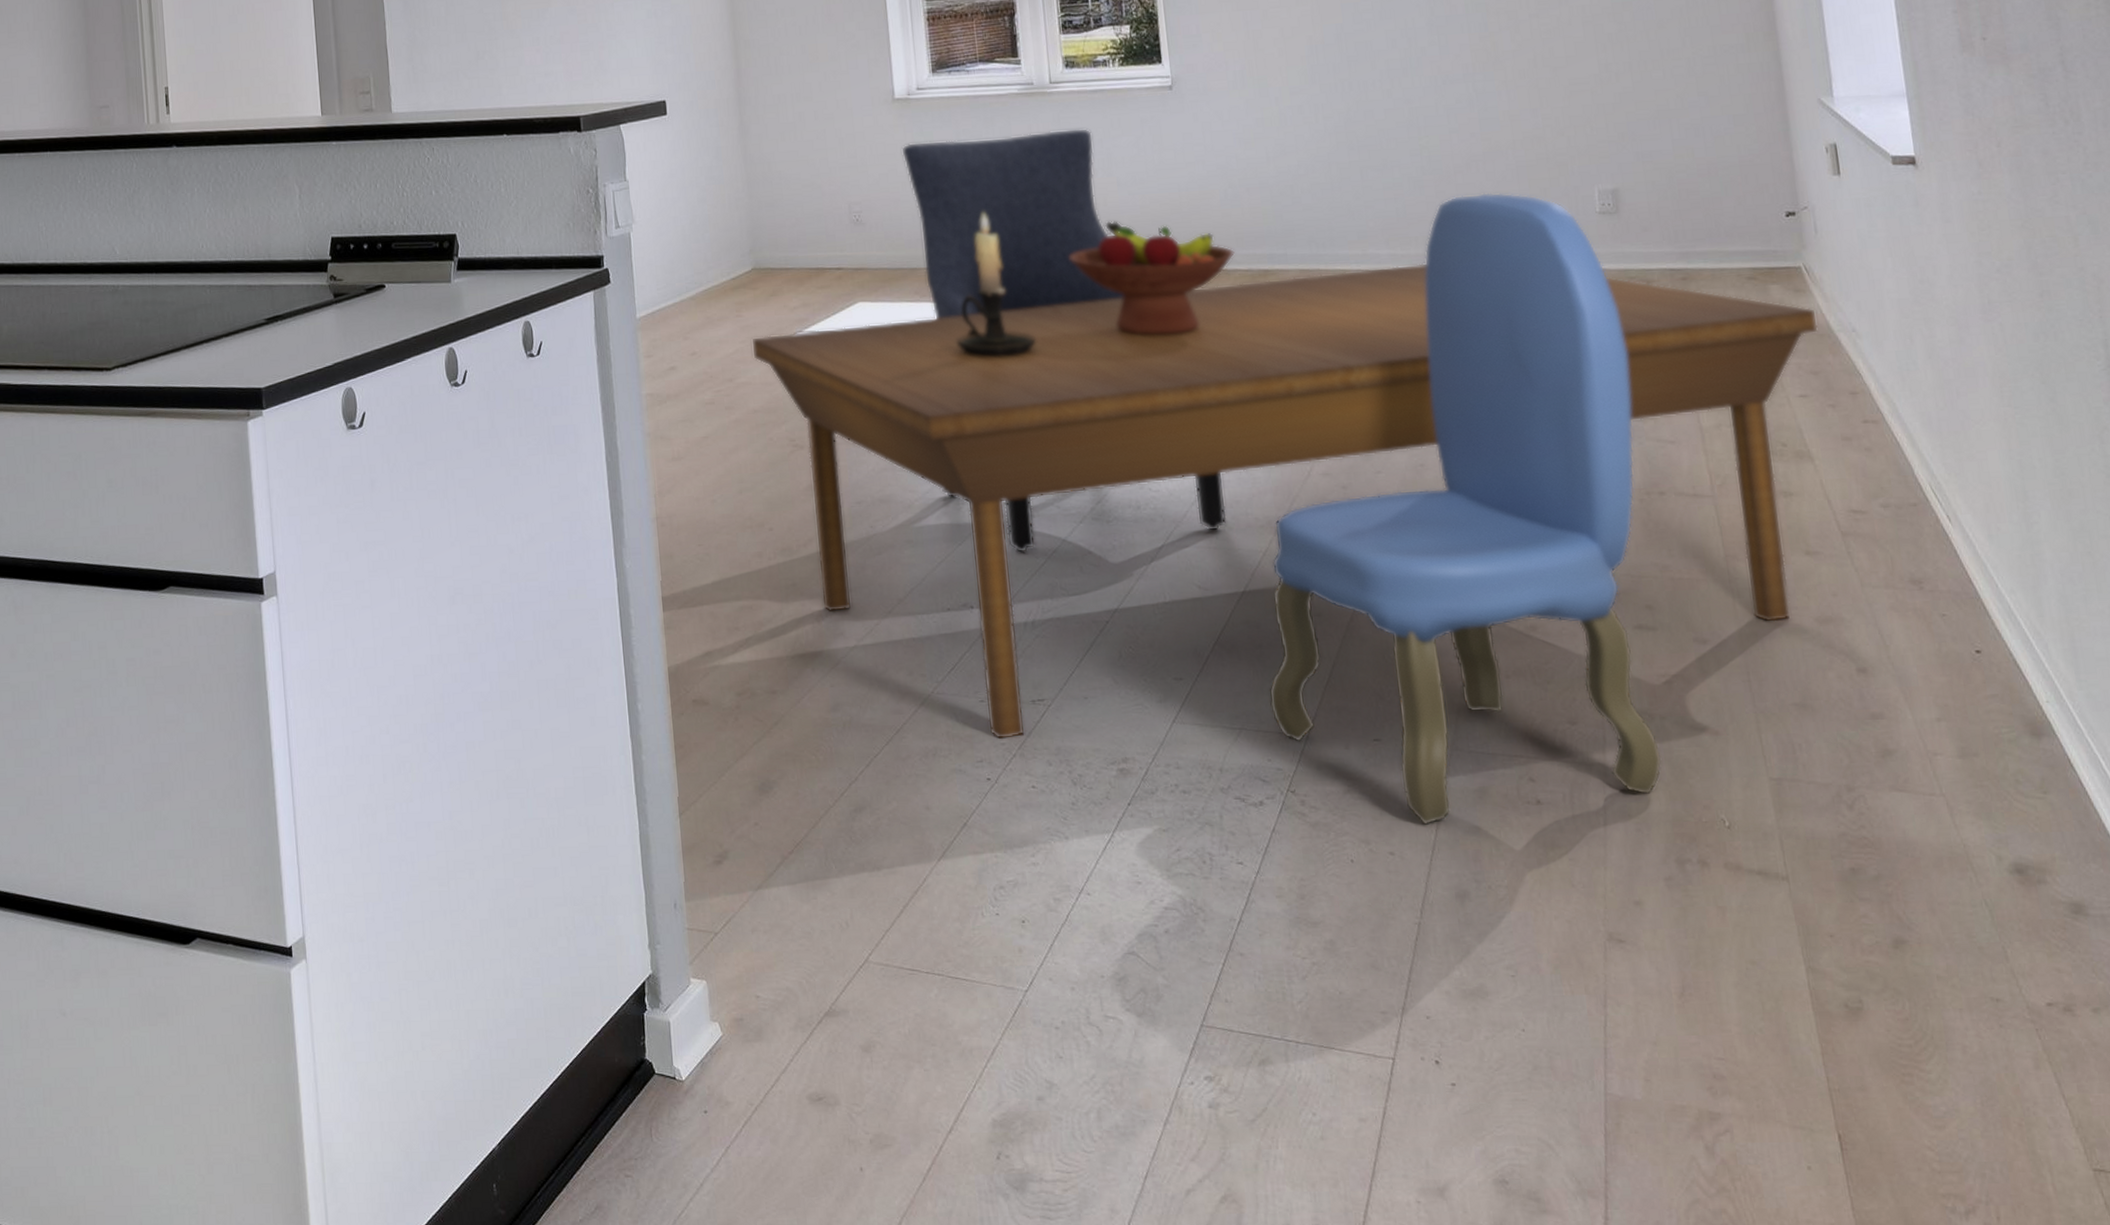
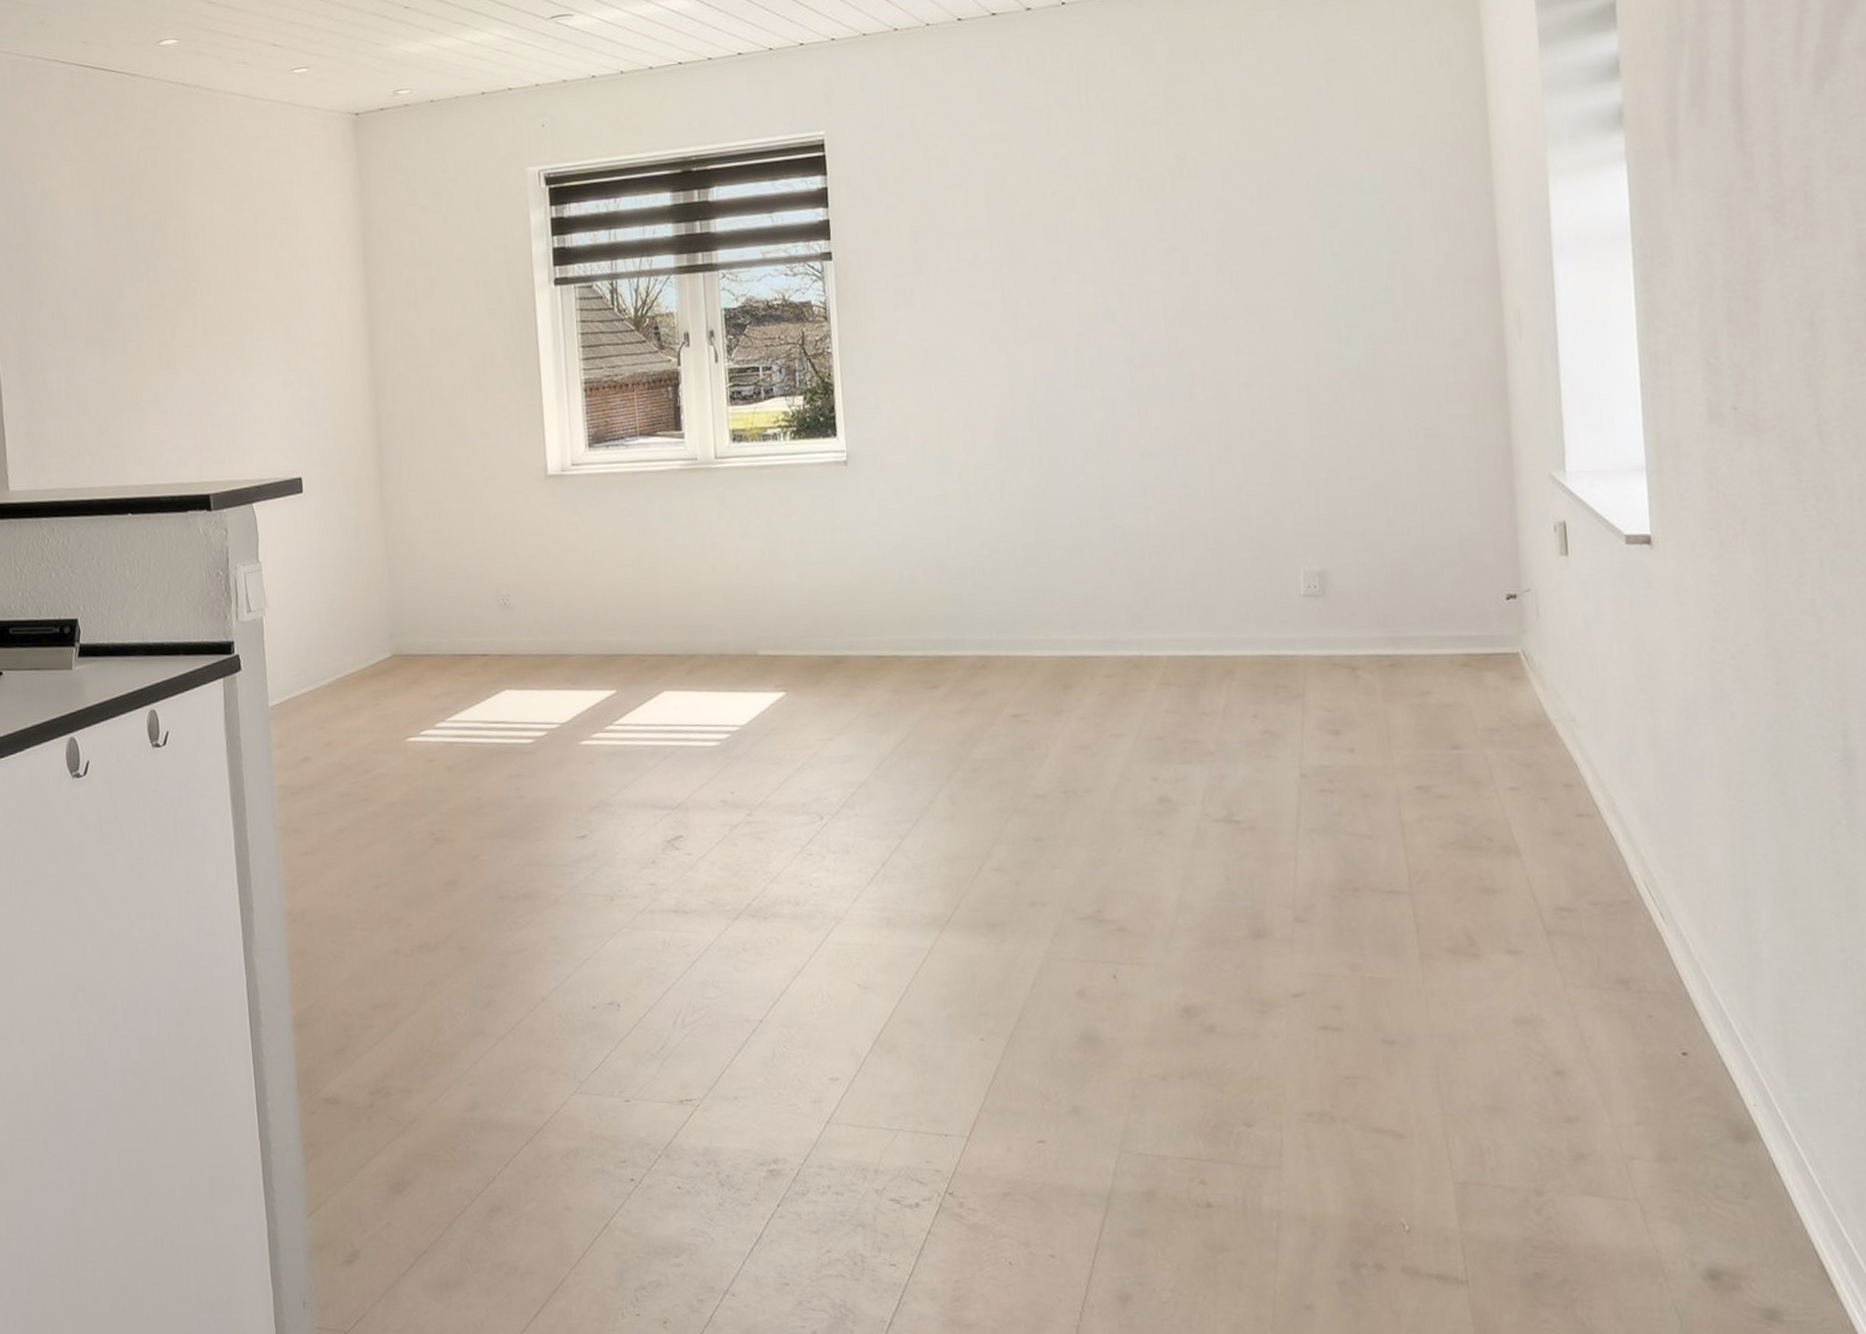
dining table: present [753,262,1818,740] -> none [392,648,1534,1140]
chair: present [901,128,1227,554] -> none [554,506,891,951]
candle holder: present [957,211,1036,358] -> none [609,594,693,748]
fruit bowl: present [1069,220,1235,336] -> none [731,604,909,725]
dining chair: present [1268,192,1662,825] -> none [928,574,1342,1227]

